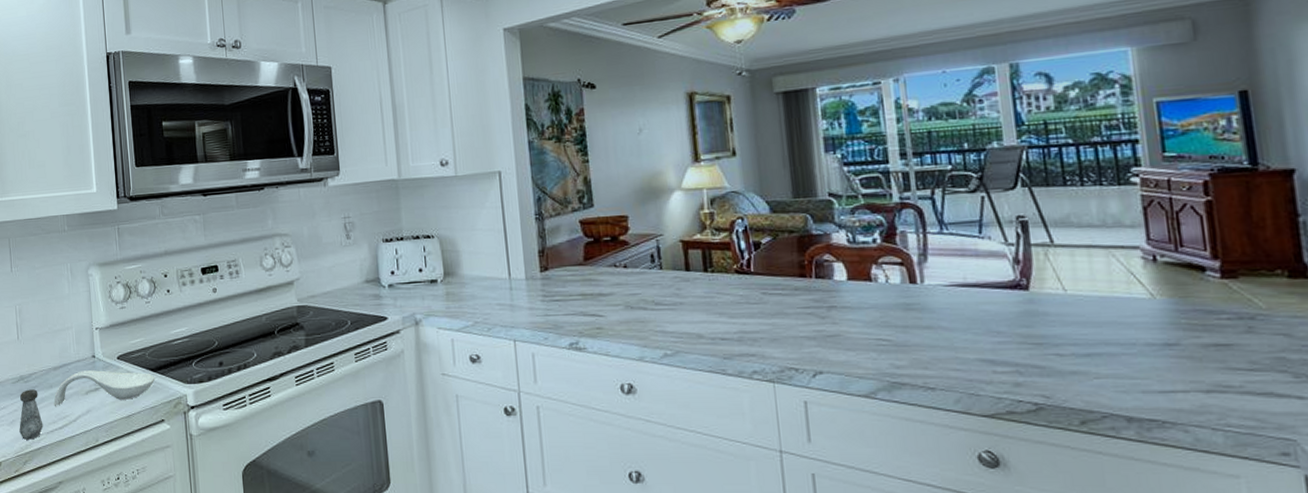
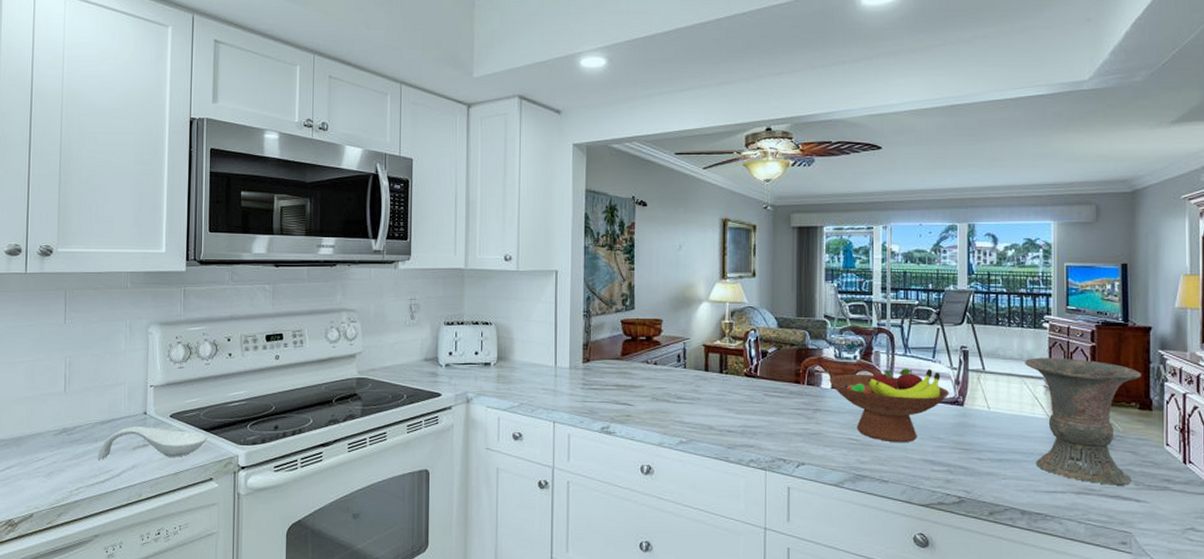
salt shaker: present [19,389,43,440] -> none [56,442,84,492]
fruit bowl: none [843,247,1007,341] -> present [829,368,949,443]
vase: none [1110,219,1288,379] -> present [1025,358,1141,486]

